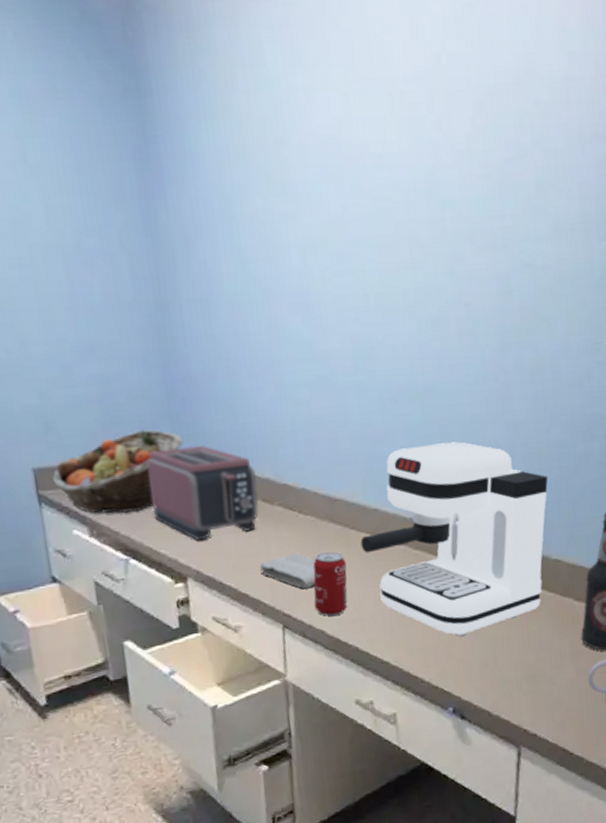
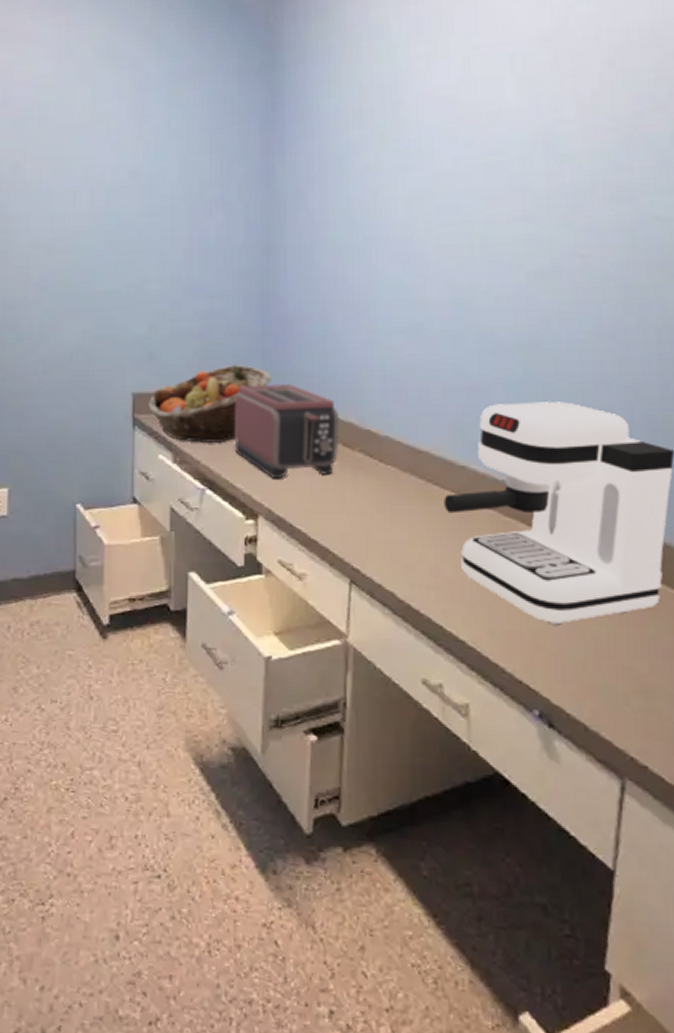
washcloth: present [259,553,316,588] -> none [331,504,393,543]
beverage can: present [313,552,348,616] -> none [386,507,426,577]

